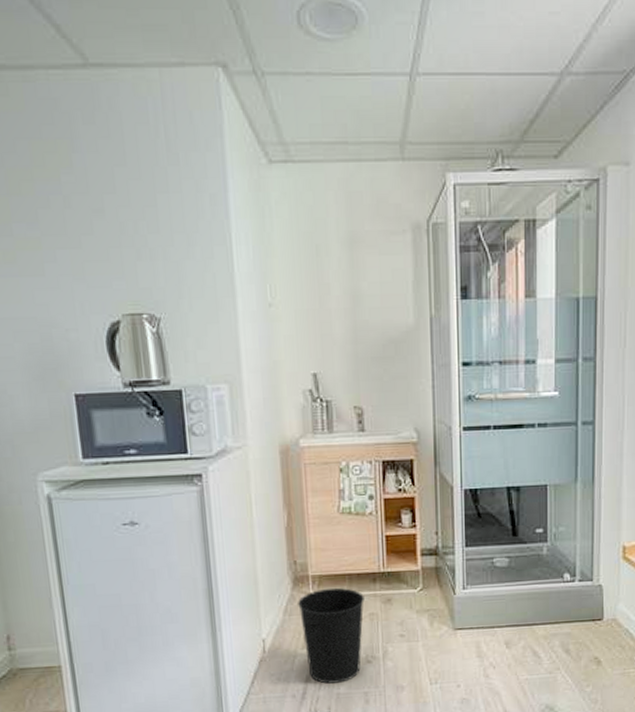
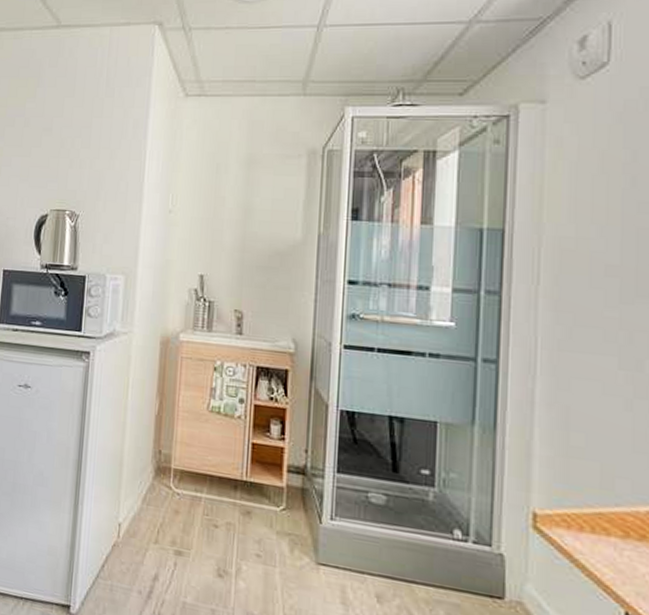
wastebasket: present [298,587,364,684] -> none [157,484,223,592]

